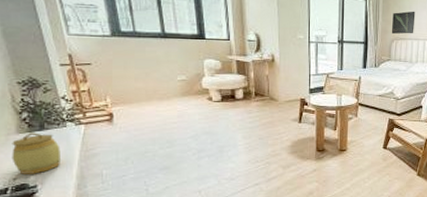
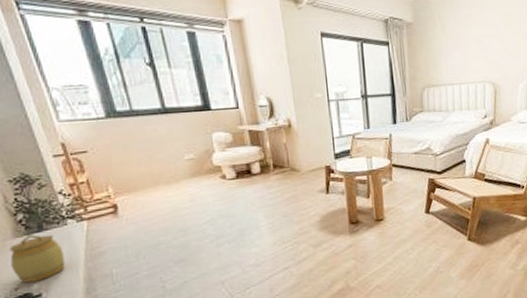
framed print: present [391,11,415,35] -> none [420,52,447,82]

